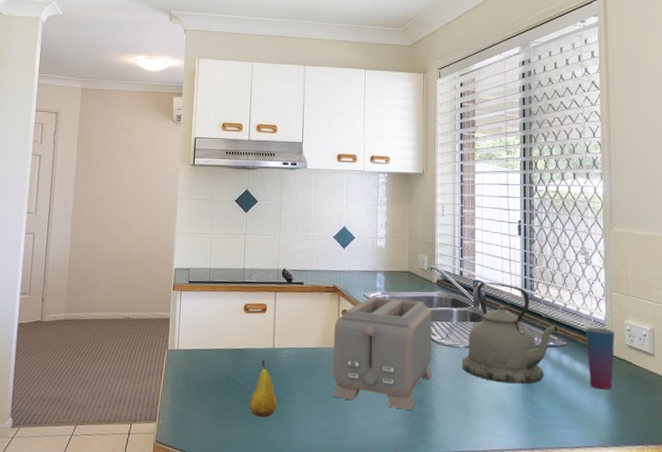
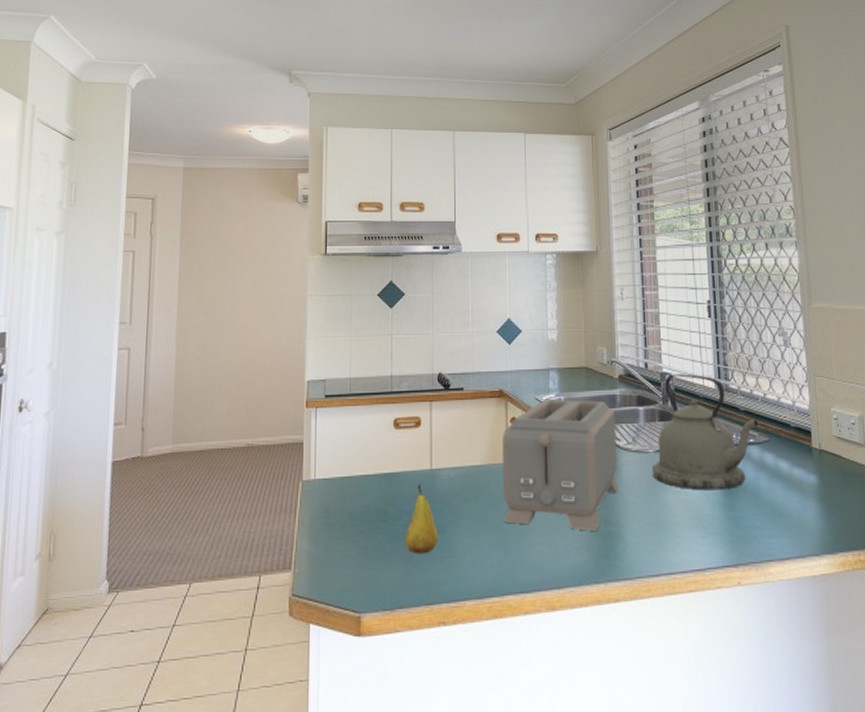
cup: present [586,327,615,390] -> none [789,418,822,490]

